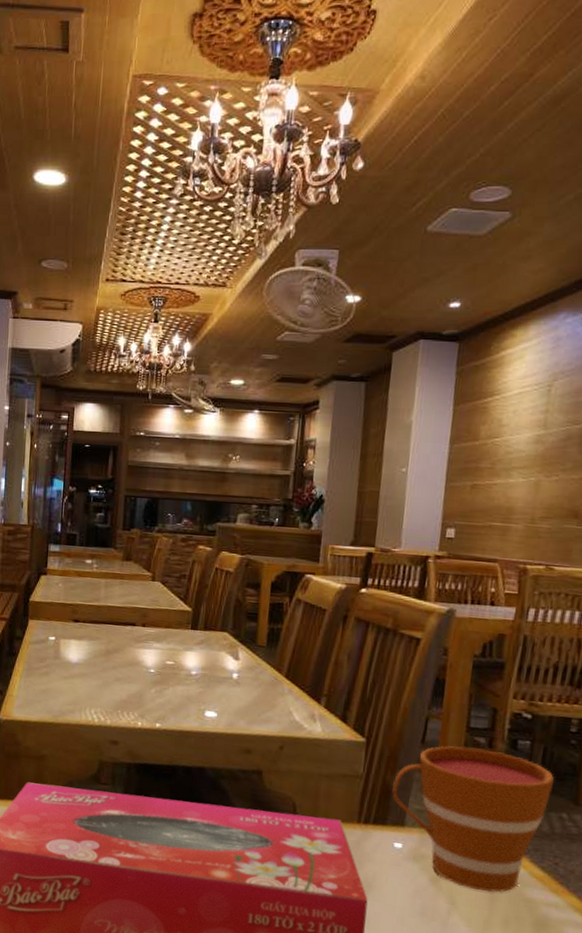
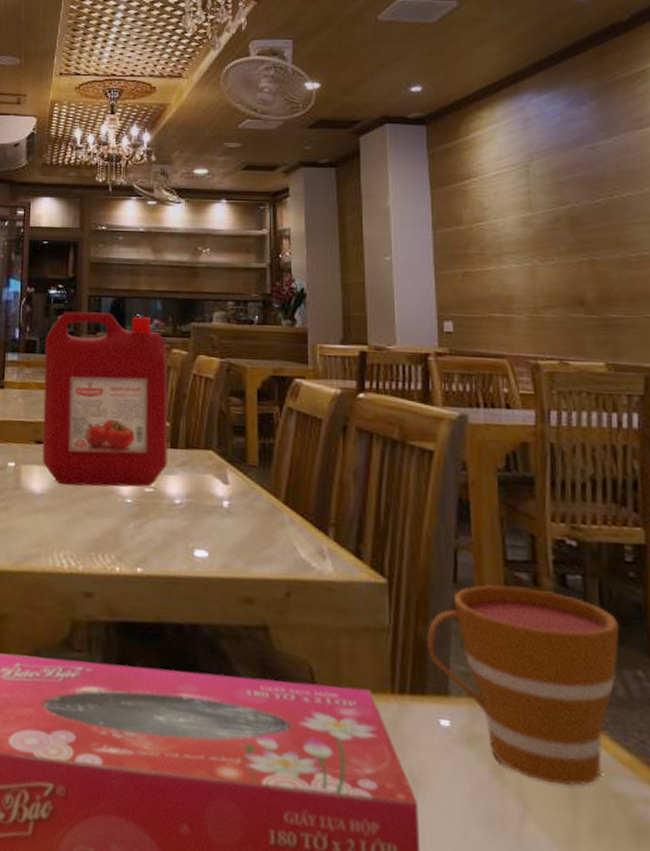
ketchup jug: none [79,509,194,660] -> present [42,311,168,487]

